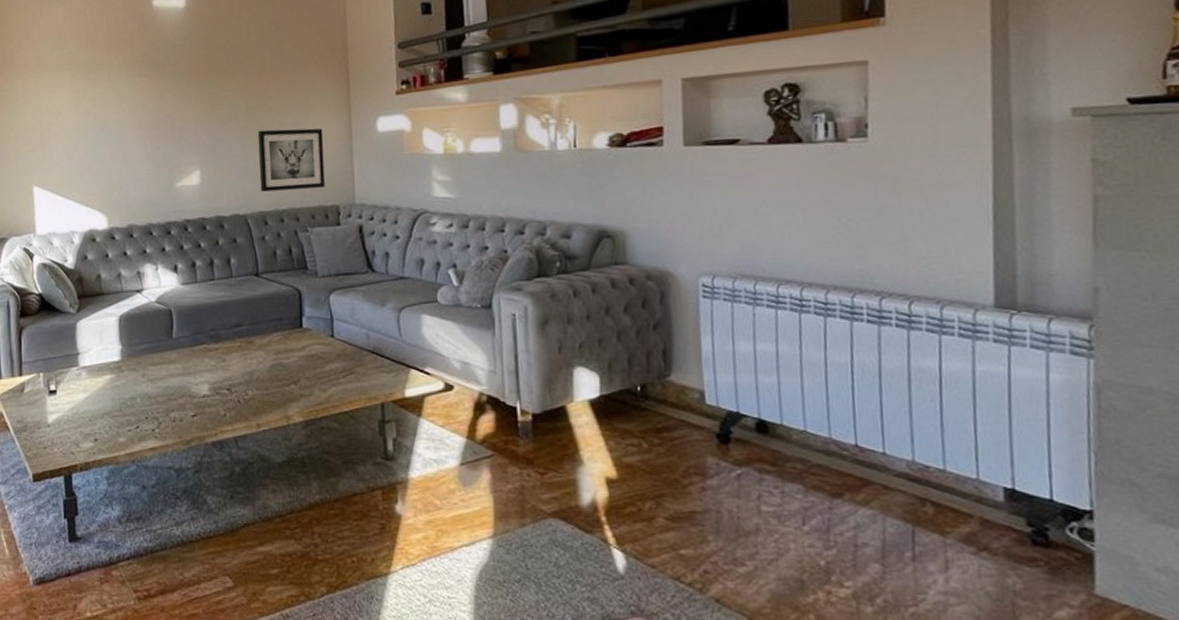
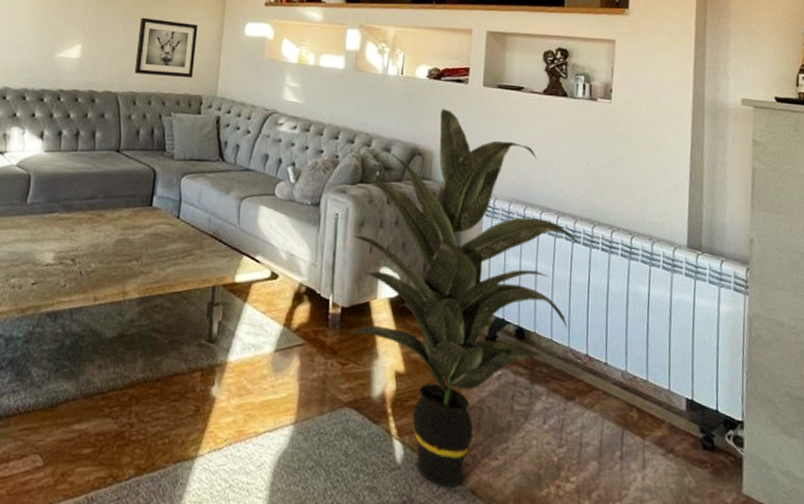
indoor plant: none [536,180,847,595] -> present [349,109,588,486]

